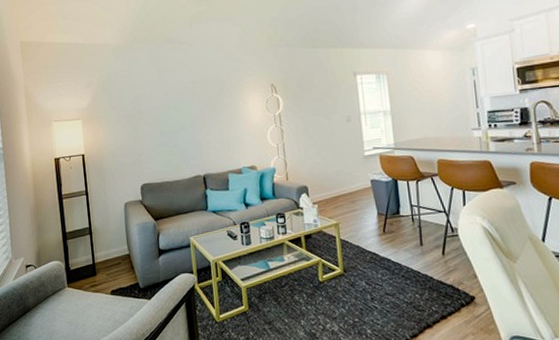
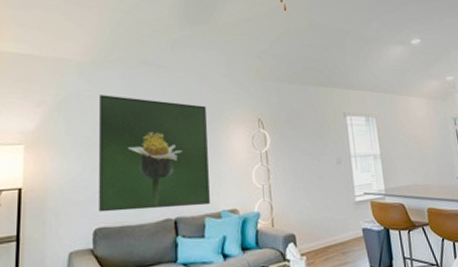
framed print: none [134,73,232,172] -> present [99,95,210,213]

